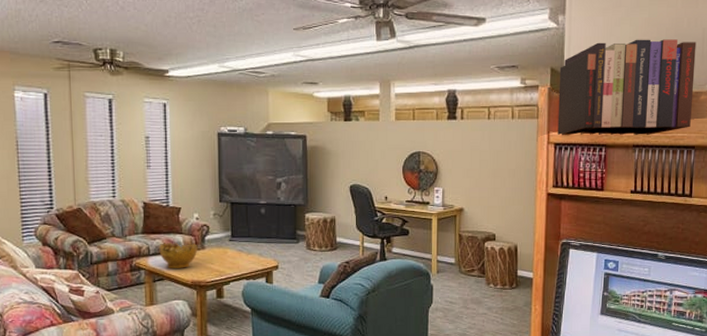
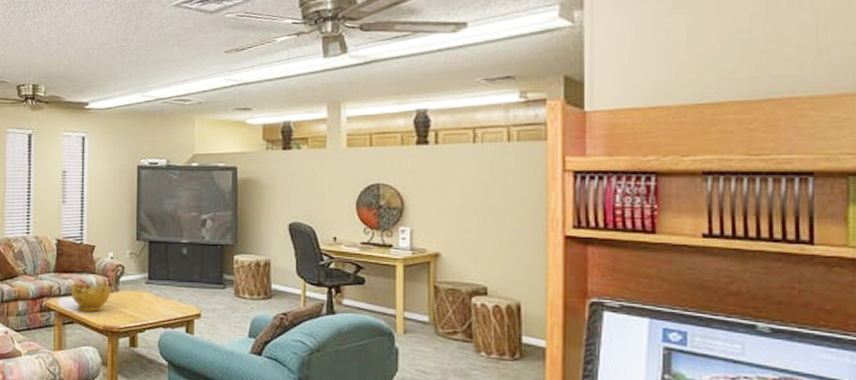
books: present [557,39,696,136] -> none [577,28,805,162]

